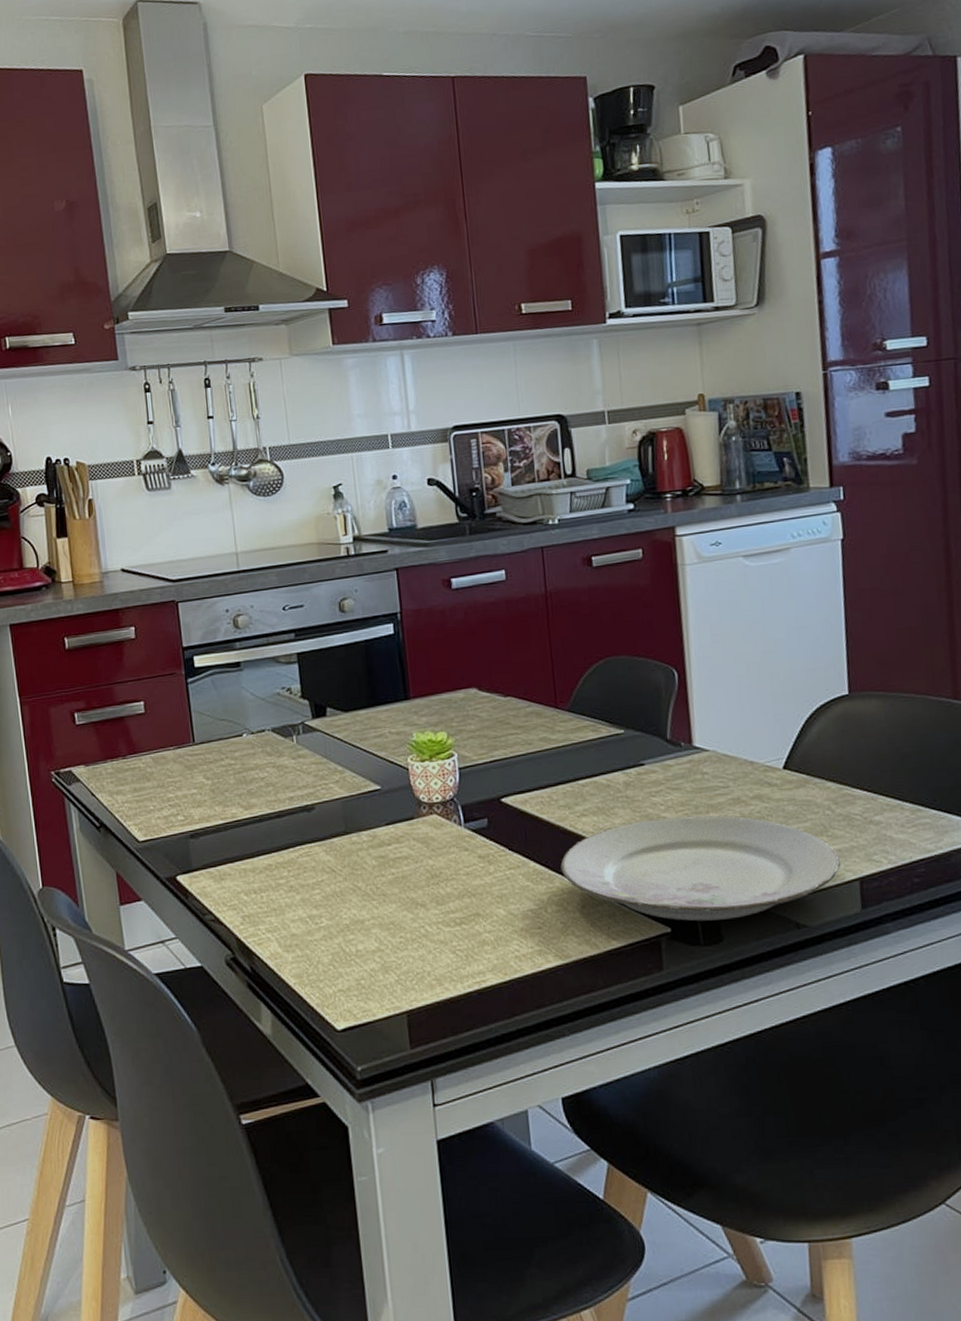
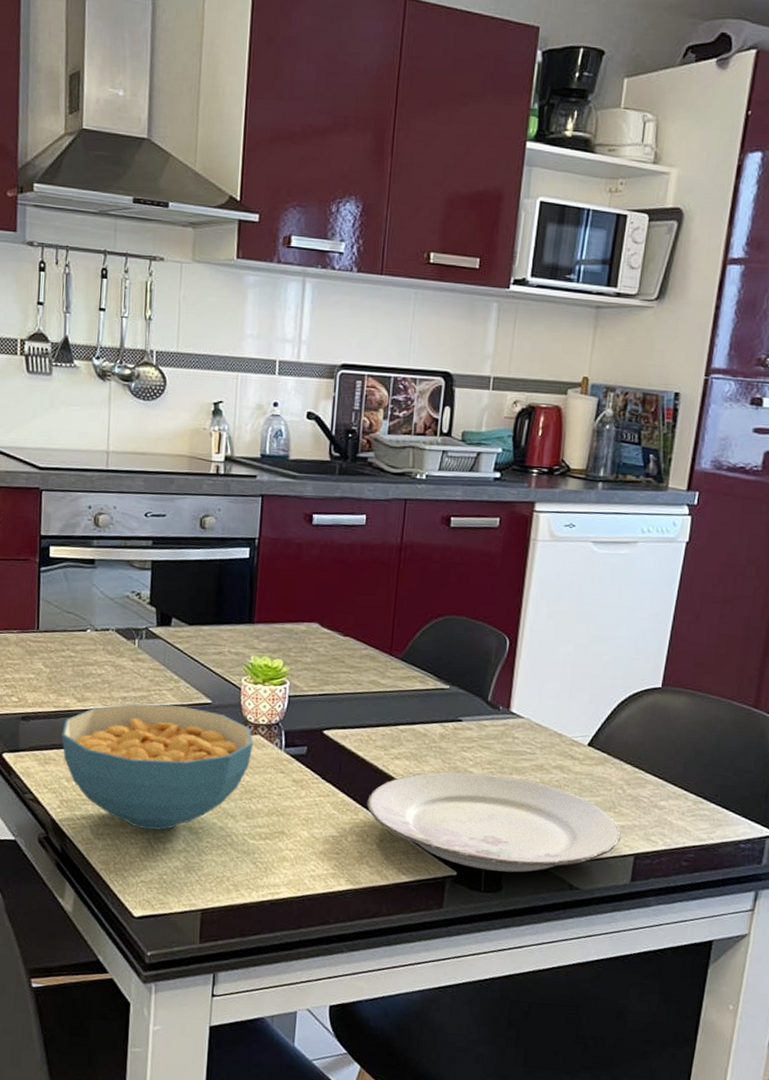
cereal bowl: none [233,796,432,934] -> present [62,703,254,830]

